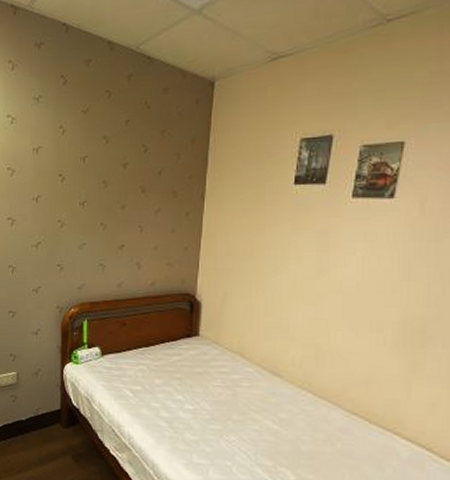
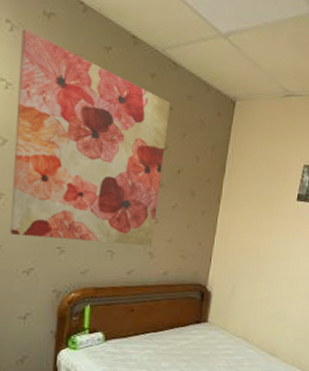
wall art: none [20,65,147,256] -> present [9,29,170,246]

